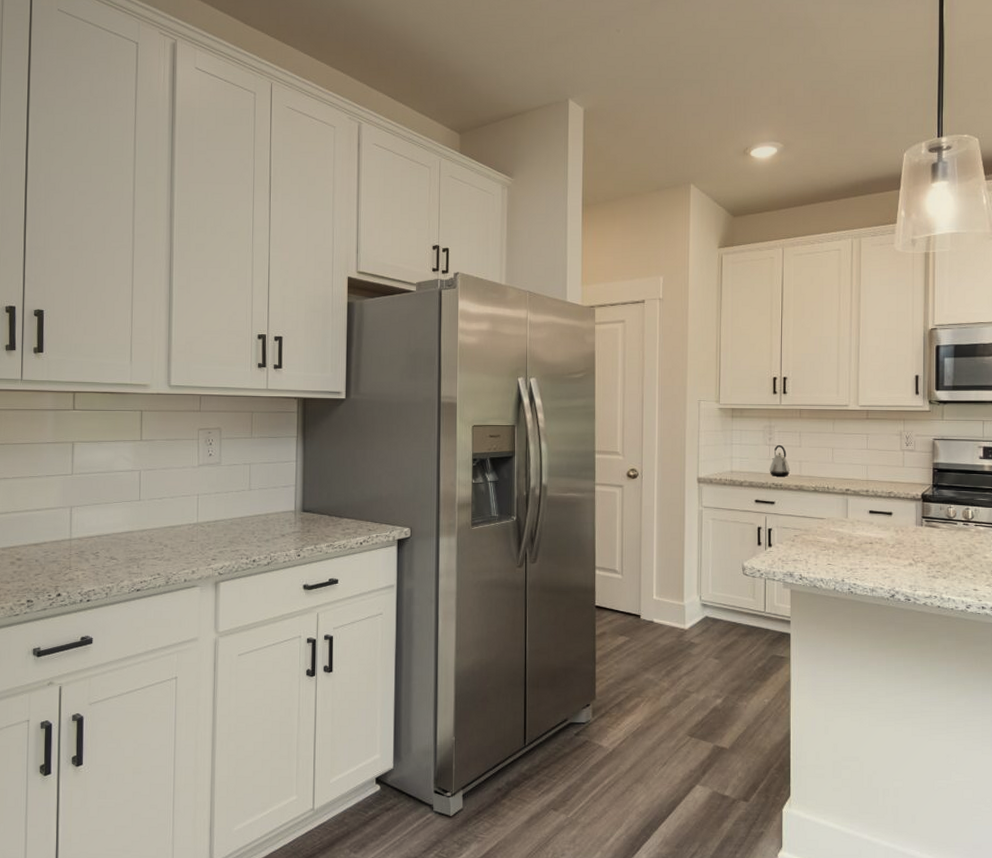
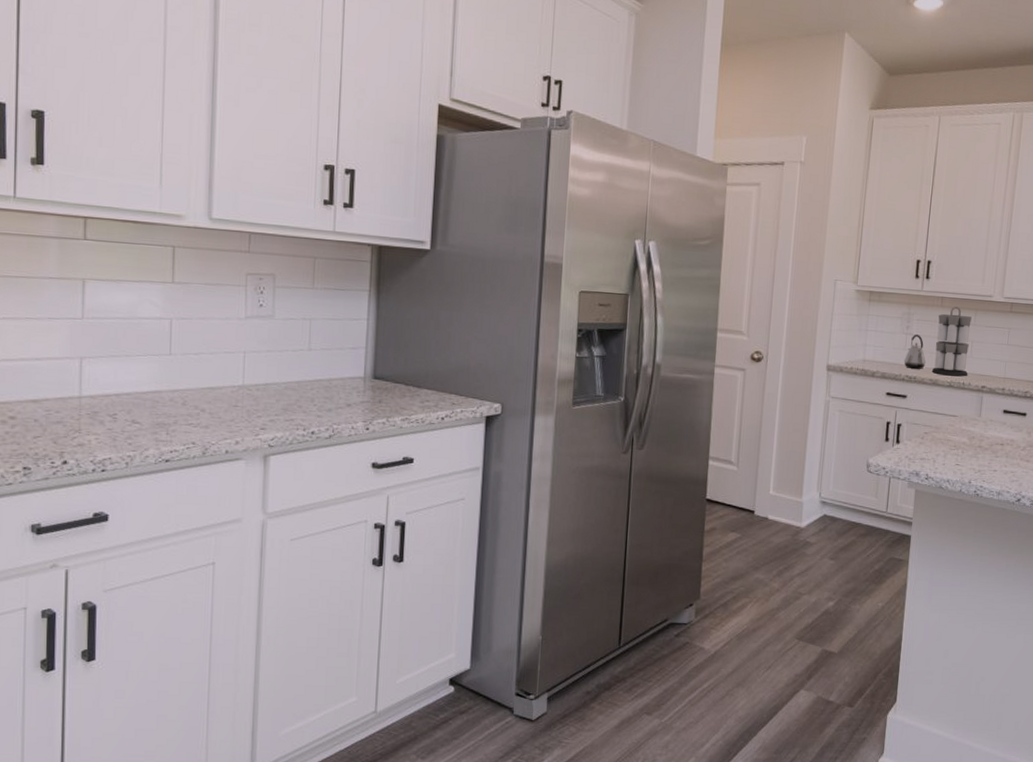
spice rack: none [796,417,832,482] -> present [931,306,972,377]

